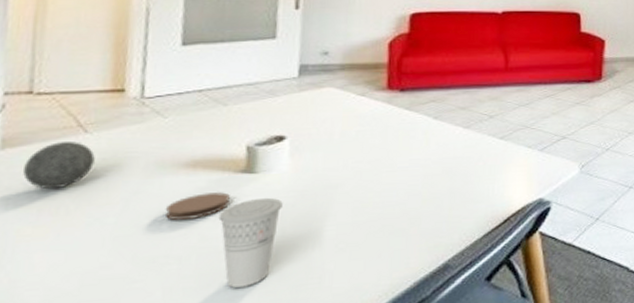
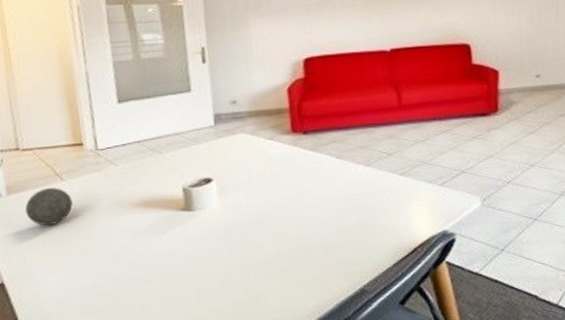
coaster: present [165,192,231,220] -> none [130,227,178,250]
cup: present [218,197,283,288] -> none [170,231,219,305]

